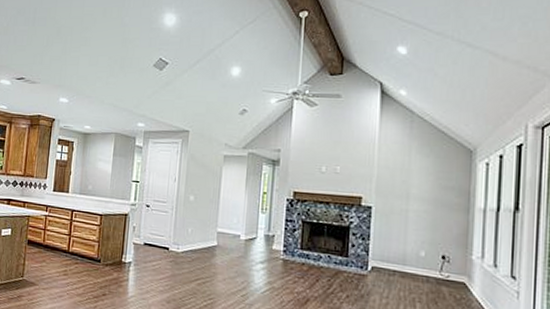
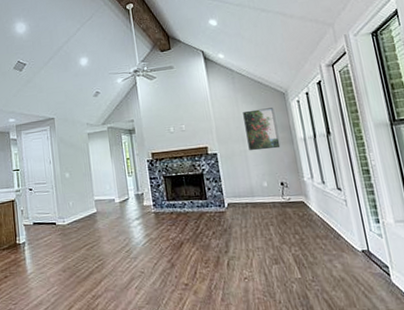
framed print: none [412,163,454,215] -> present [243,107,281,151]

